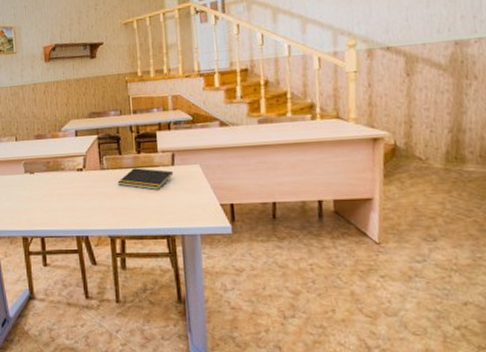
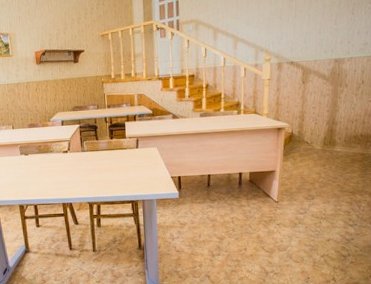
notepad: present [117,168,174,191] -> none [95,150,138,167]

